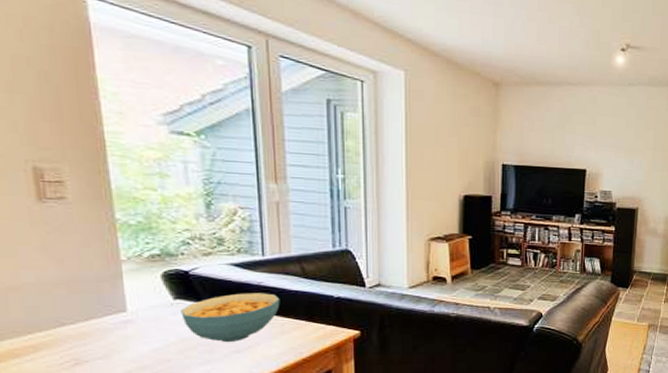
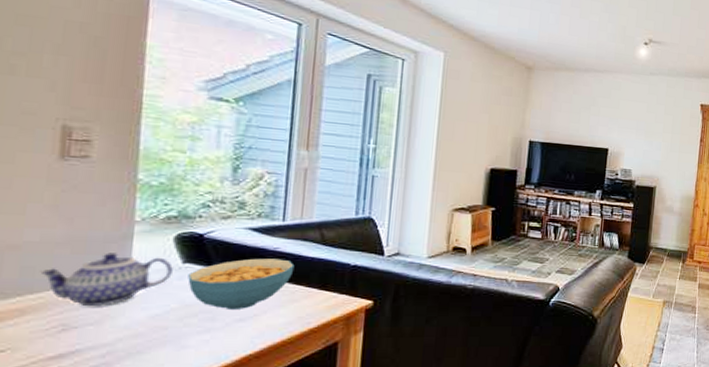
teapot: none [43,291,166,343] -> present [40,253,173,307]

